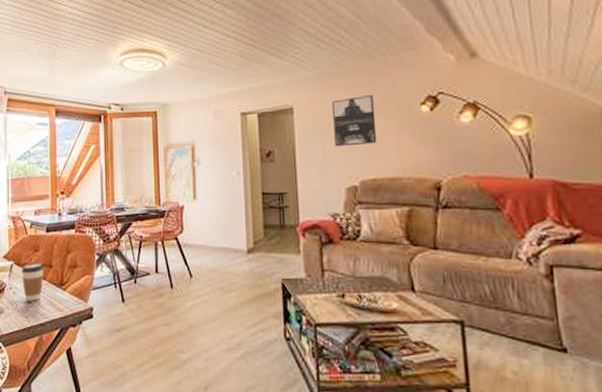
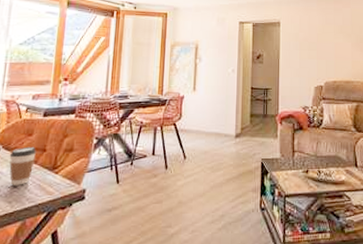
wall art: present [332,95,377,147] -> none [309,18,338,55]

